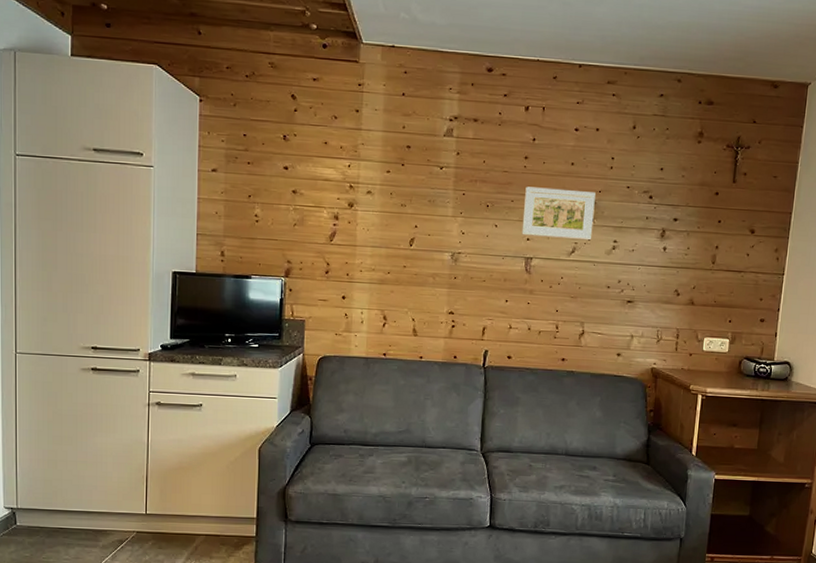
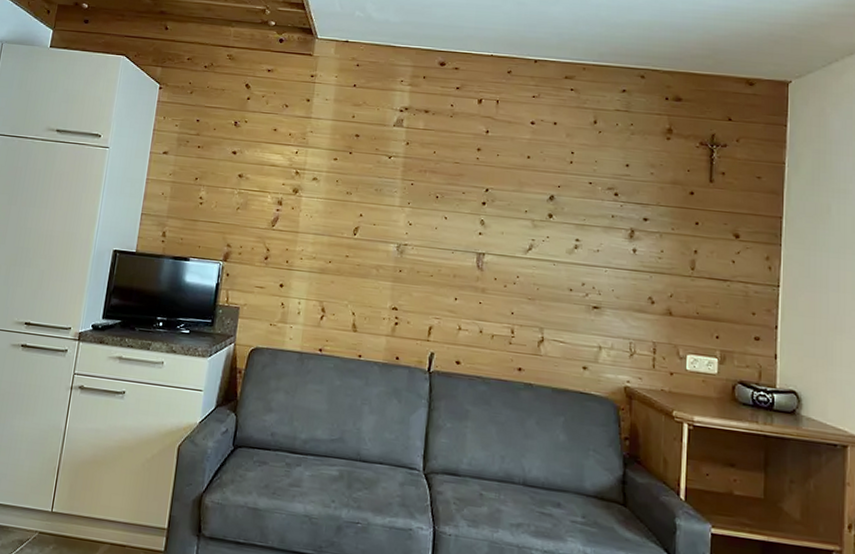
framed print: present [521,186,596,241] -> none [473,178,554,238]

